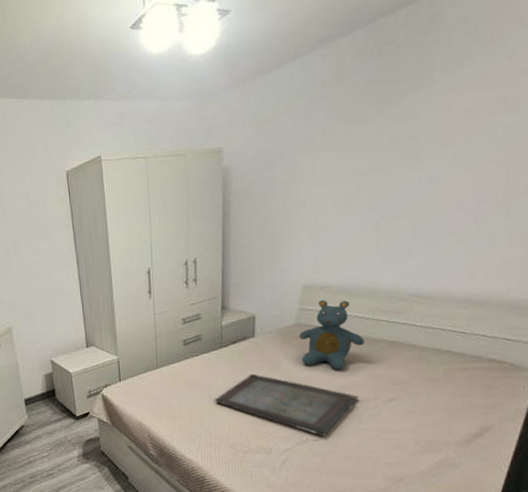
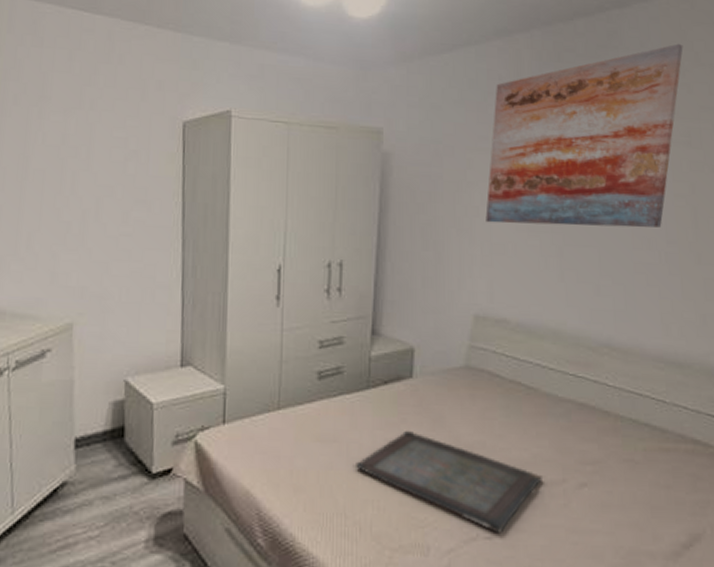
teddy bear: present [299,300,365,370] -> none [469,338,550,436]
wall art: none [311,12,508,211] -> present [485,43,683,228]

